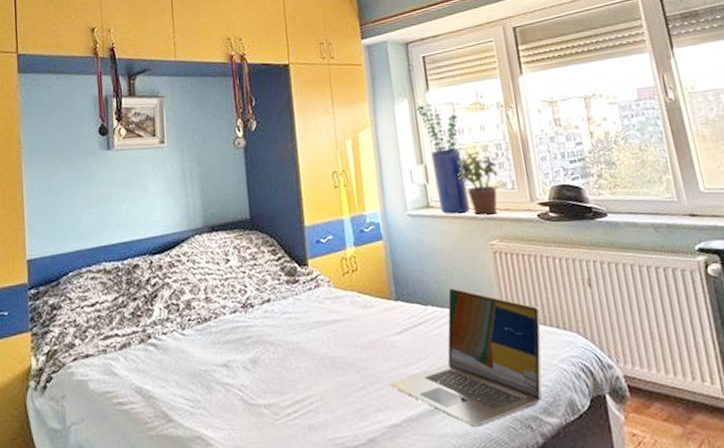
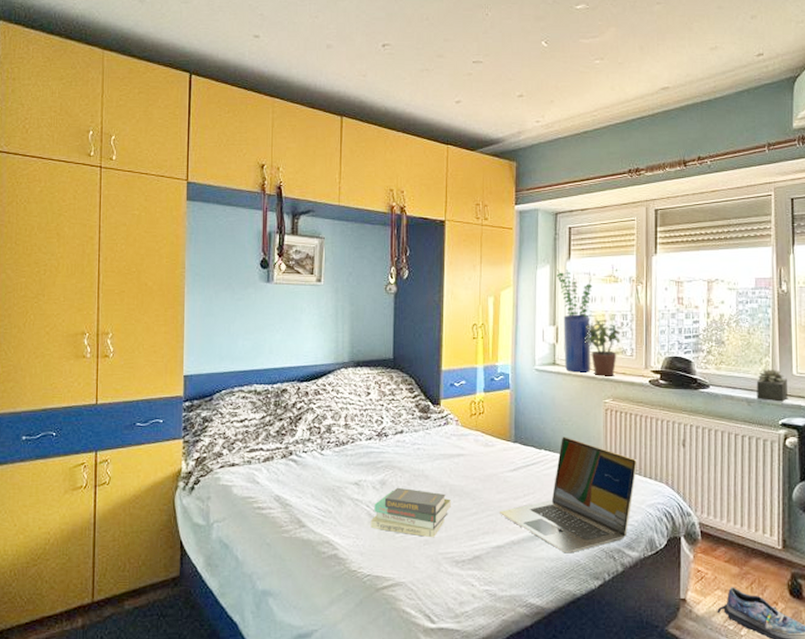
books: none [245,365,334,422] -> present [370,487,451,538]
succulent plant: none [660,186,700,226] -> present [756,368,789,403]

